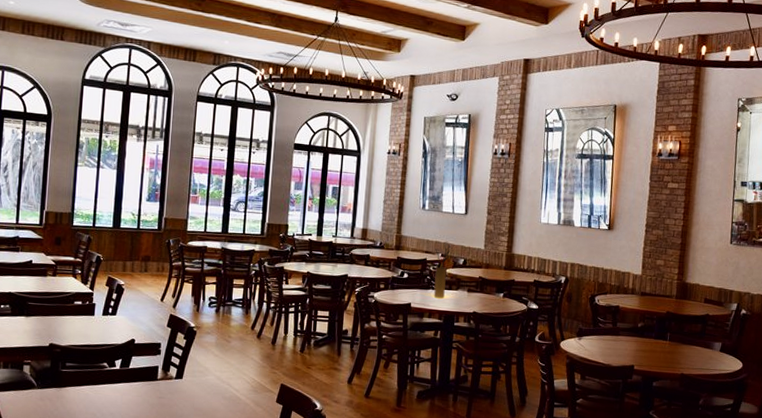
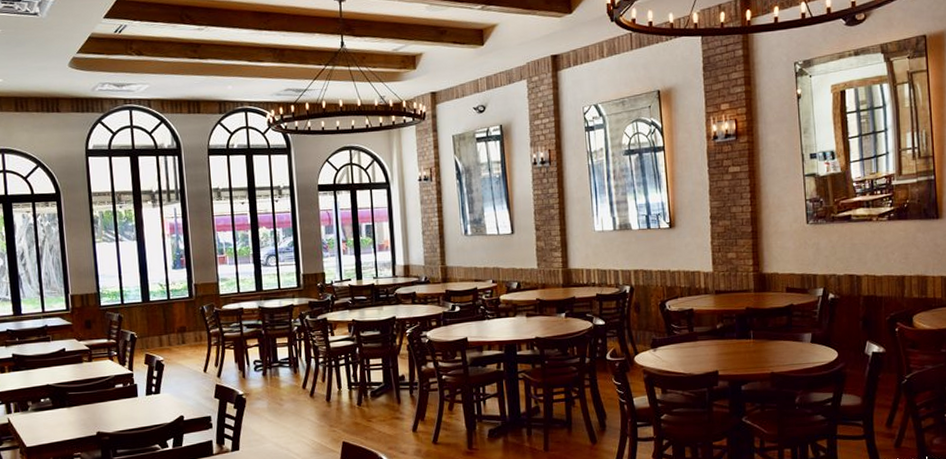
vase: present [433,241,455,299] -> none [485,265,506,329]

